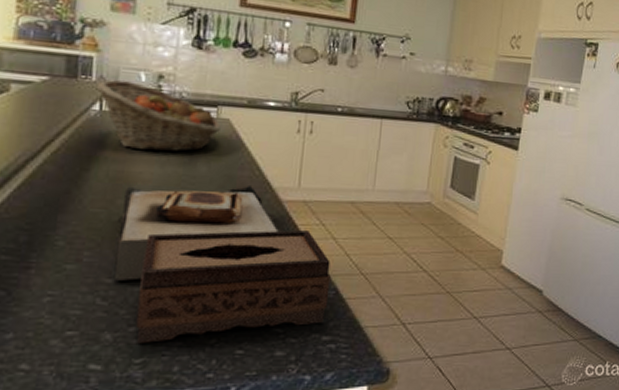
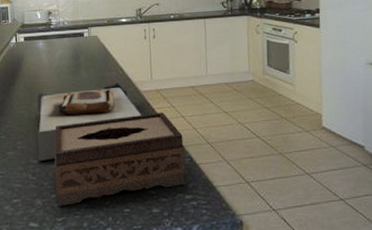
fruit basket: present [95,80,221,152] -> none [12,20,92,67]

